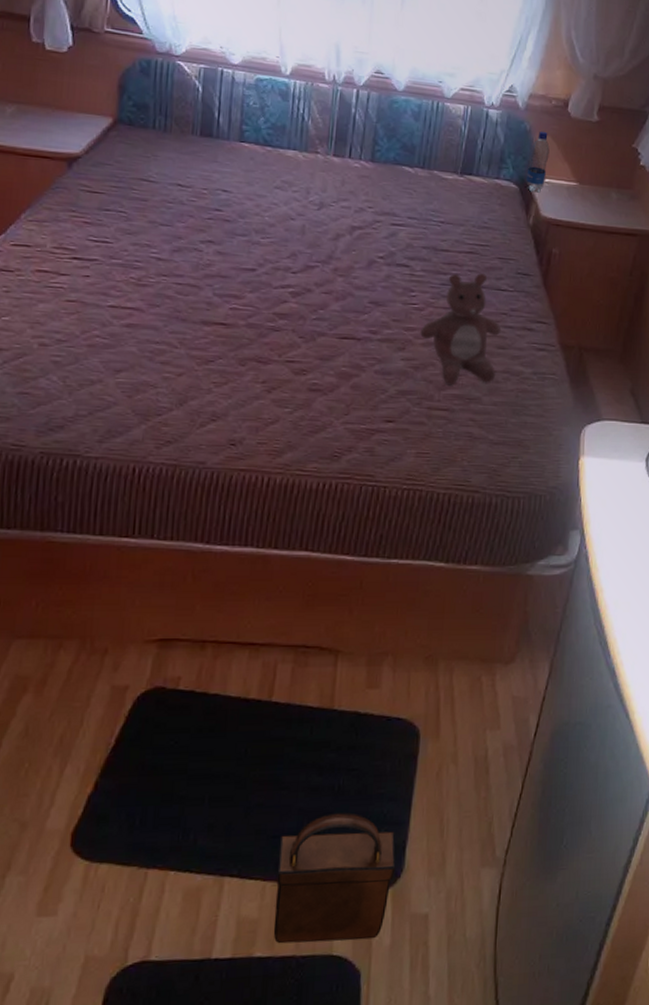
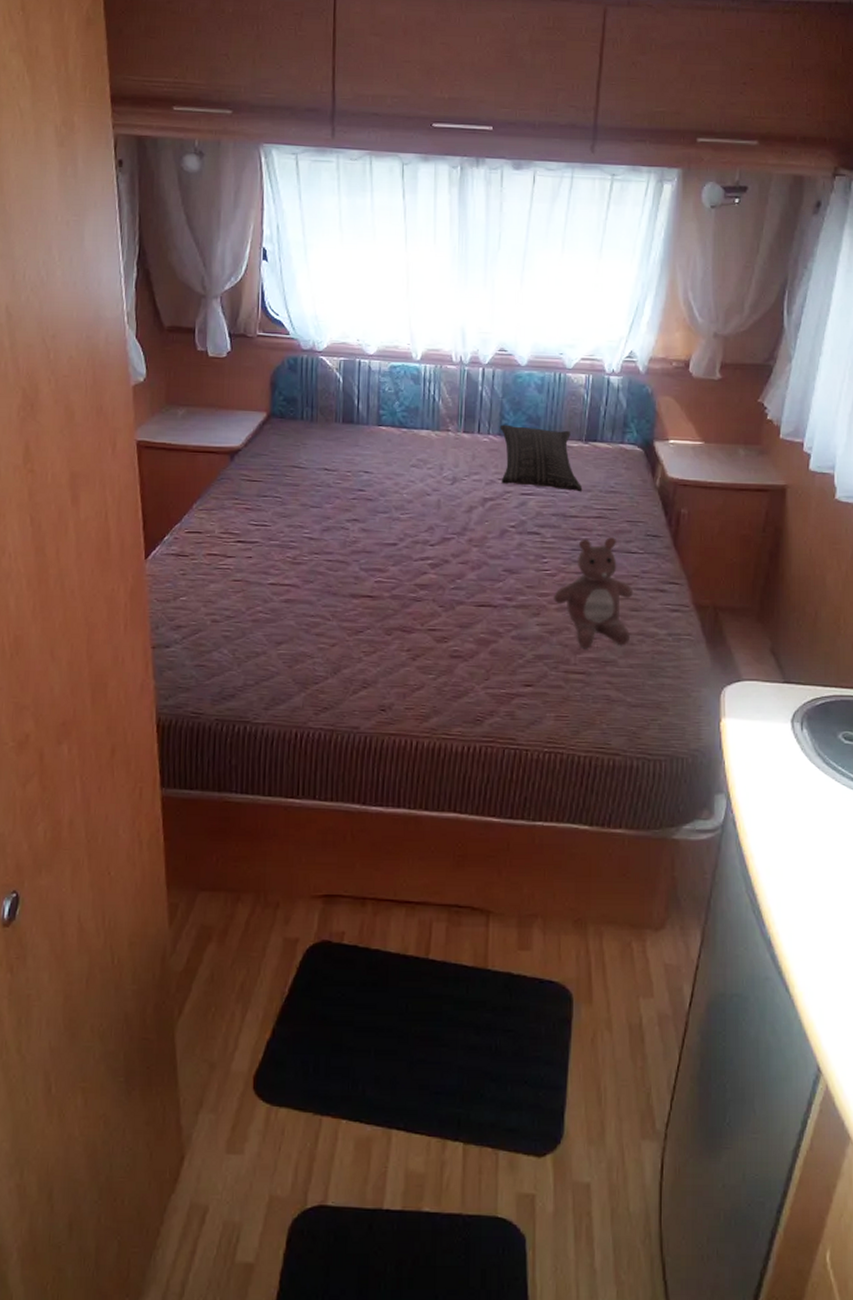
handbag: present [273,812,396,944] -> none [439,1074,555,1204]
pillow: none [371,150,456,226] -> present [499,424,583,492]
bottle: present [526,131,550,193] -> none [651,393,673,454]

